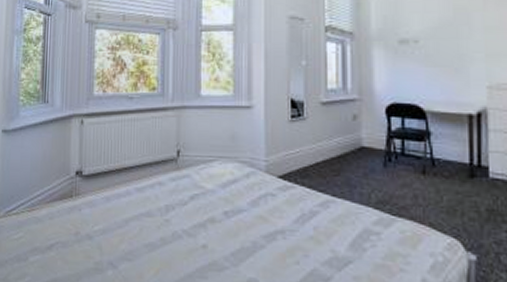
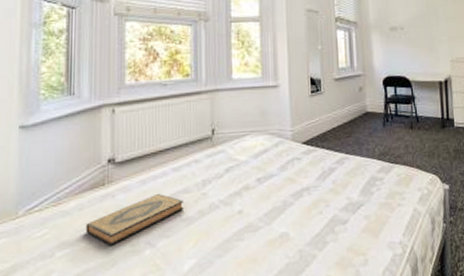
hardback book: none [54,214,147,260] -> present [85,194,185,246]

